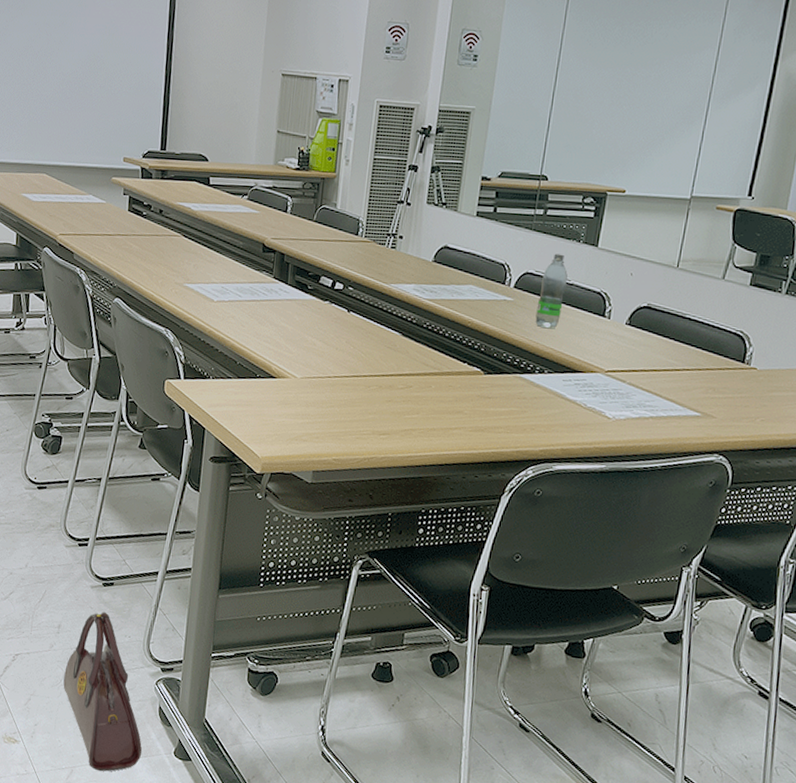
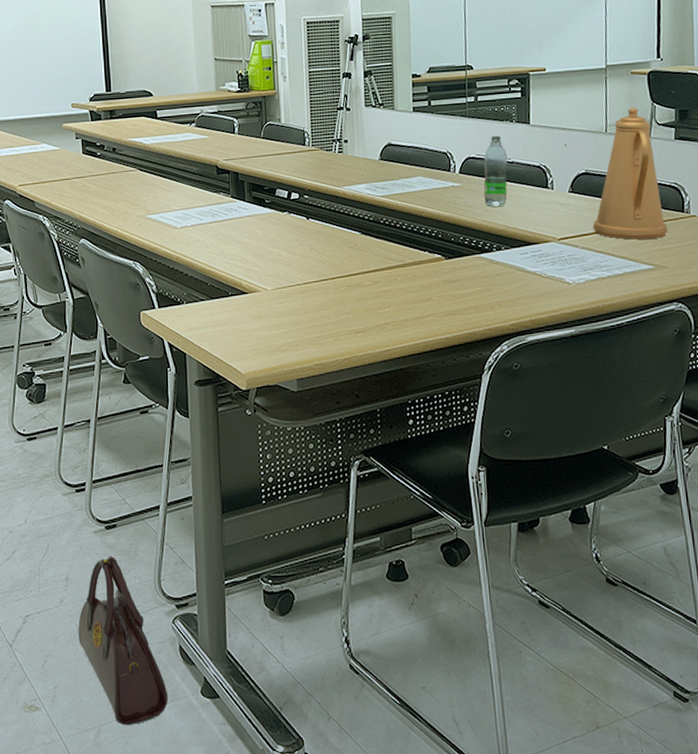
coffee pot: none [644,245,727,386] -> present [592,107,668,240]

